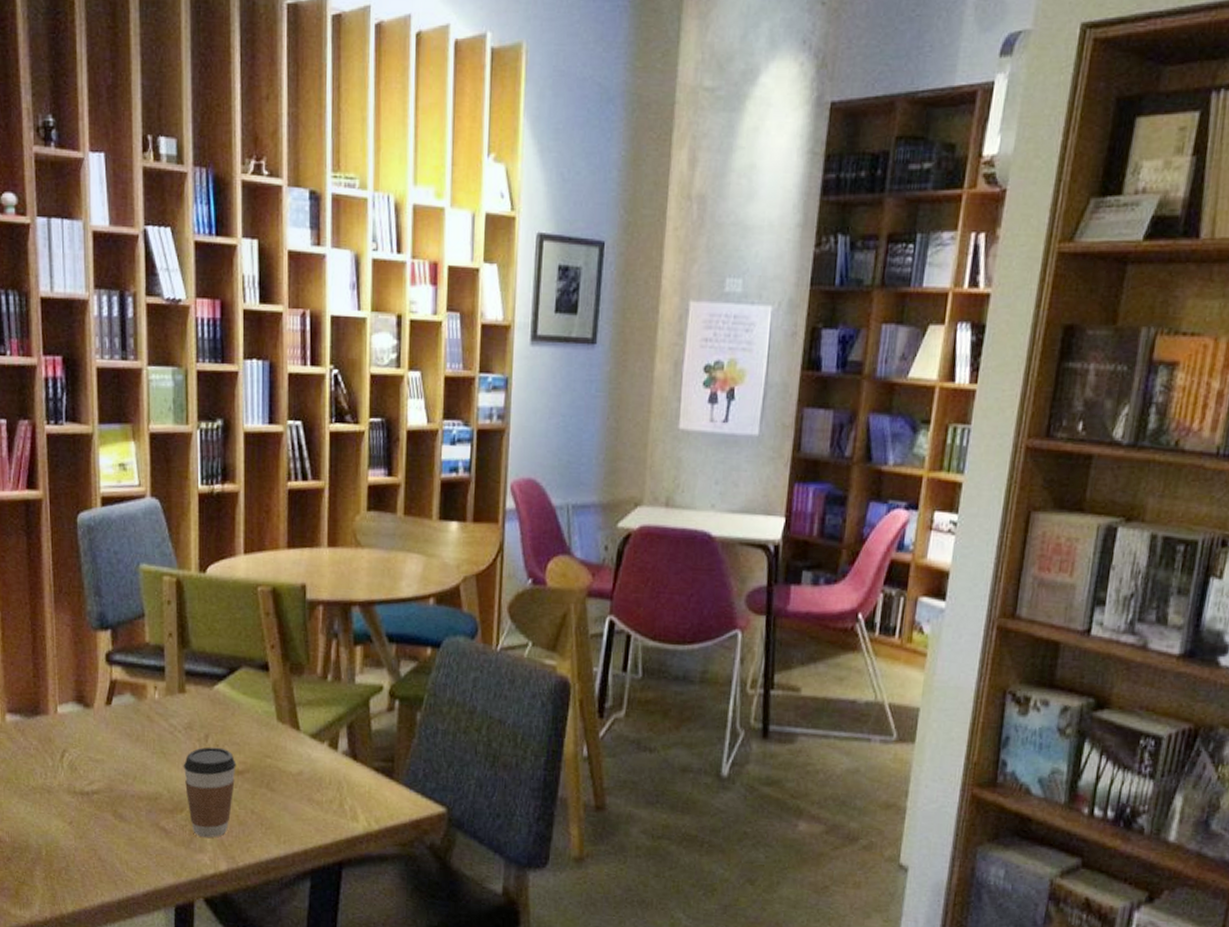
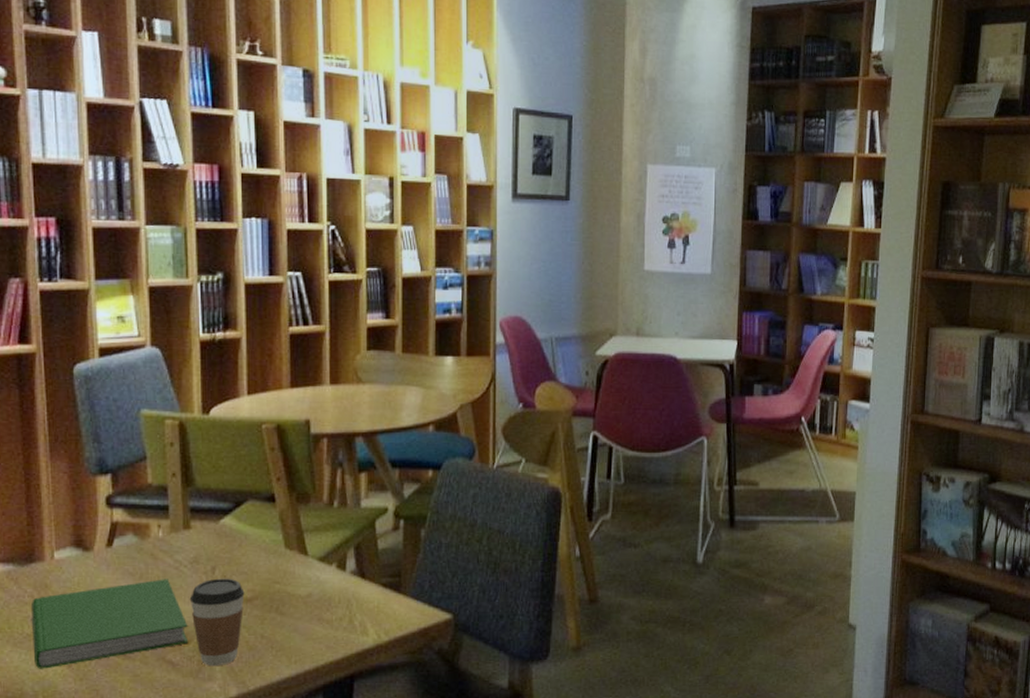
hardcover book: none [37,742,181,823] -> present [32,579,189,669]

